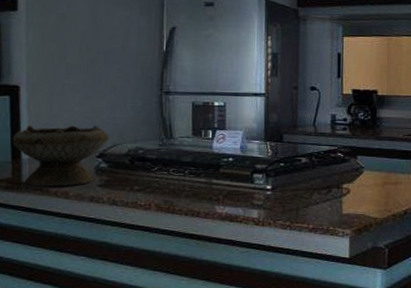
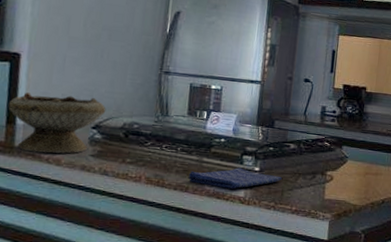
dish towel: none [198,187,296,210] -> present [188,167,282,189]

